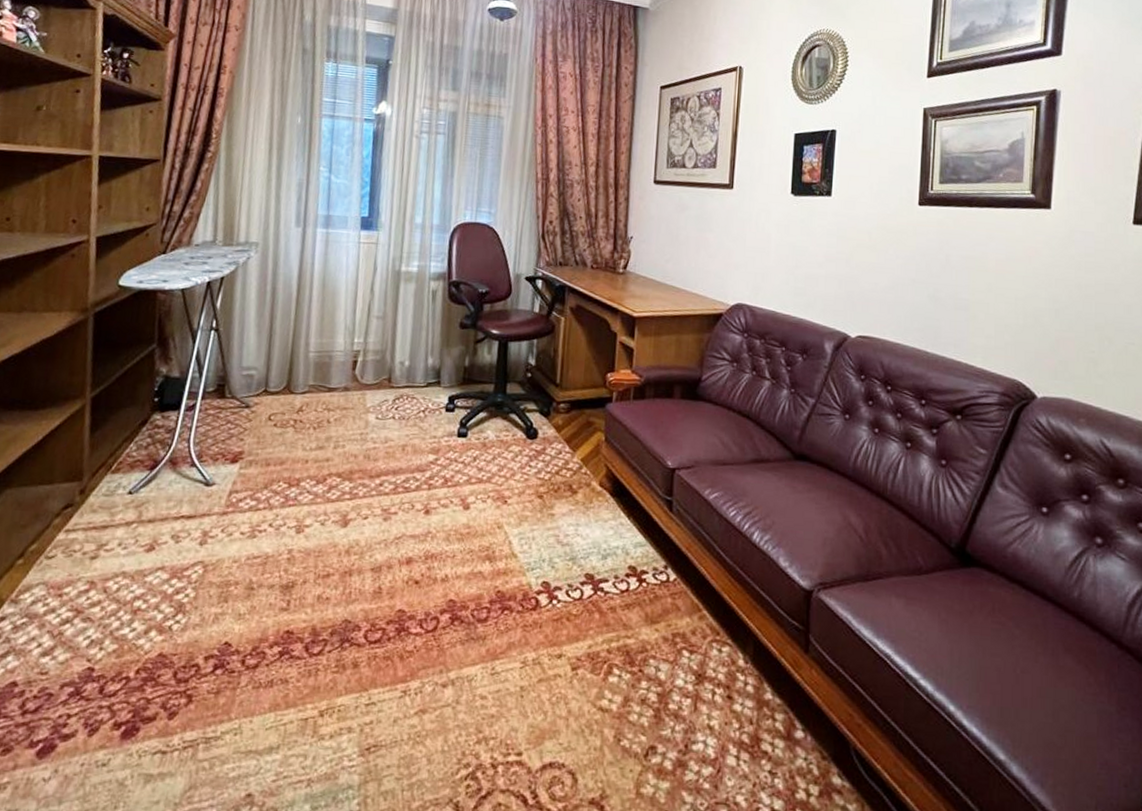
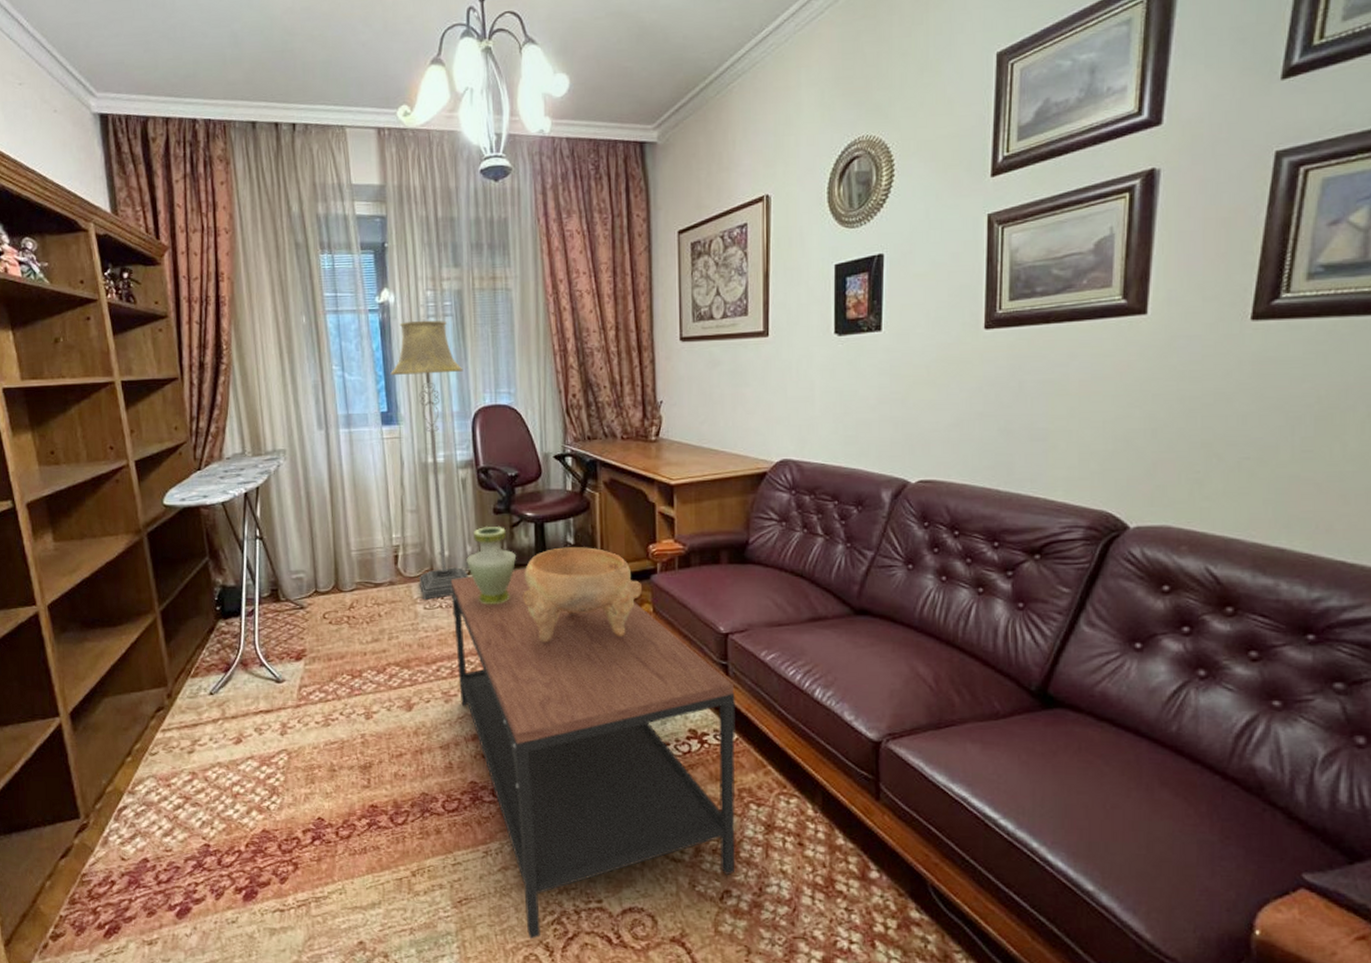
floor lamp: none [375,134,448,409] -> present [390,320,468,600]
coffee table: none [400,385,677,797] -> present [450,568,736,940]
vase: none [426,340,477,421] -> present [466,527,517,605]
decorative bowl: none [478,368,597,465] -> present [523,547,643,642]

